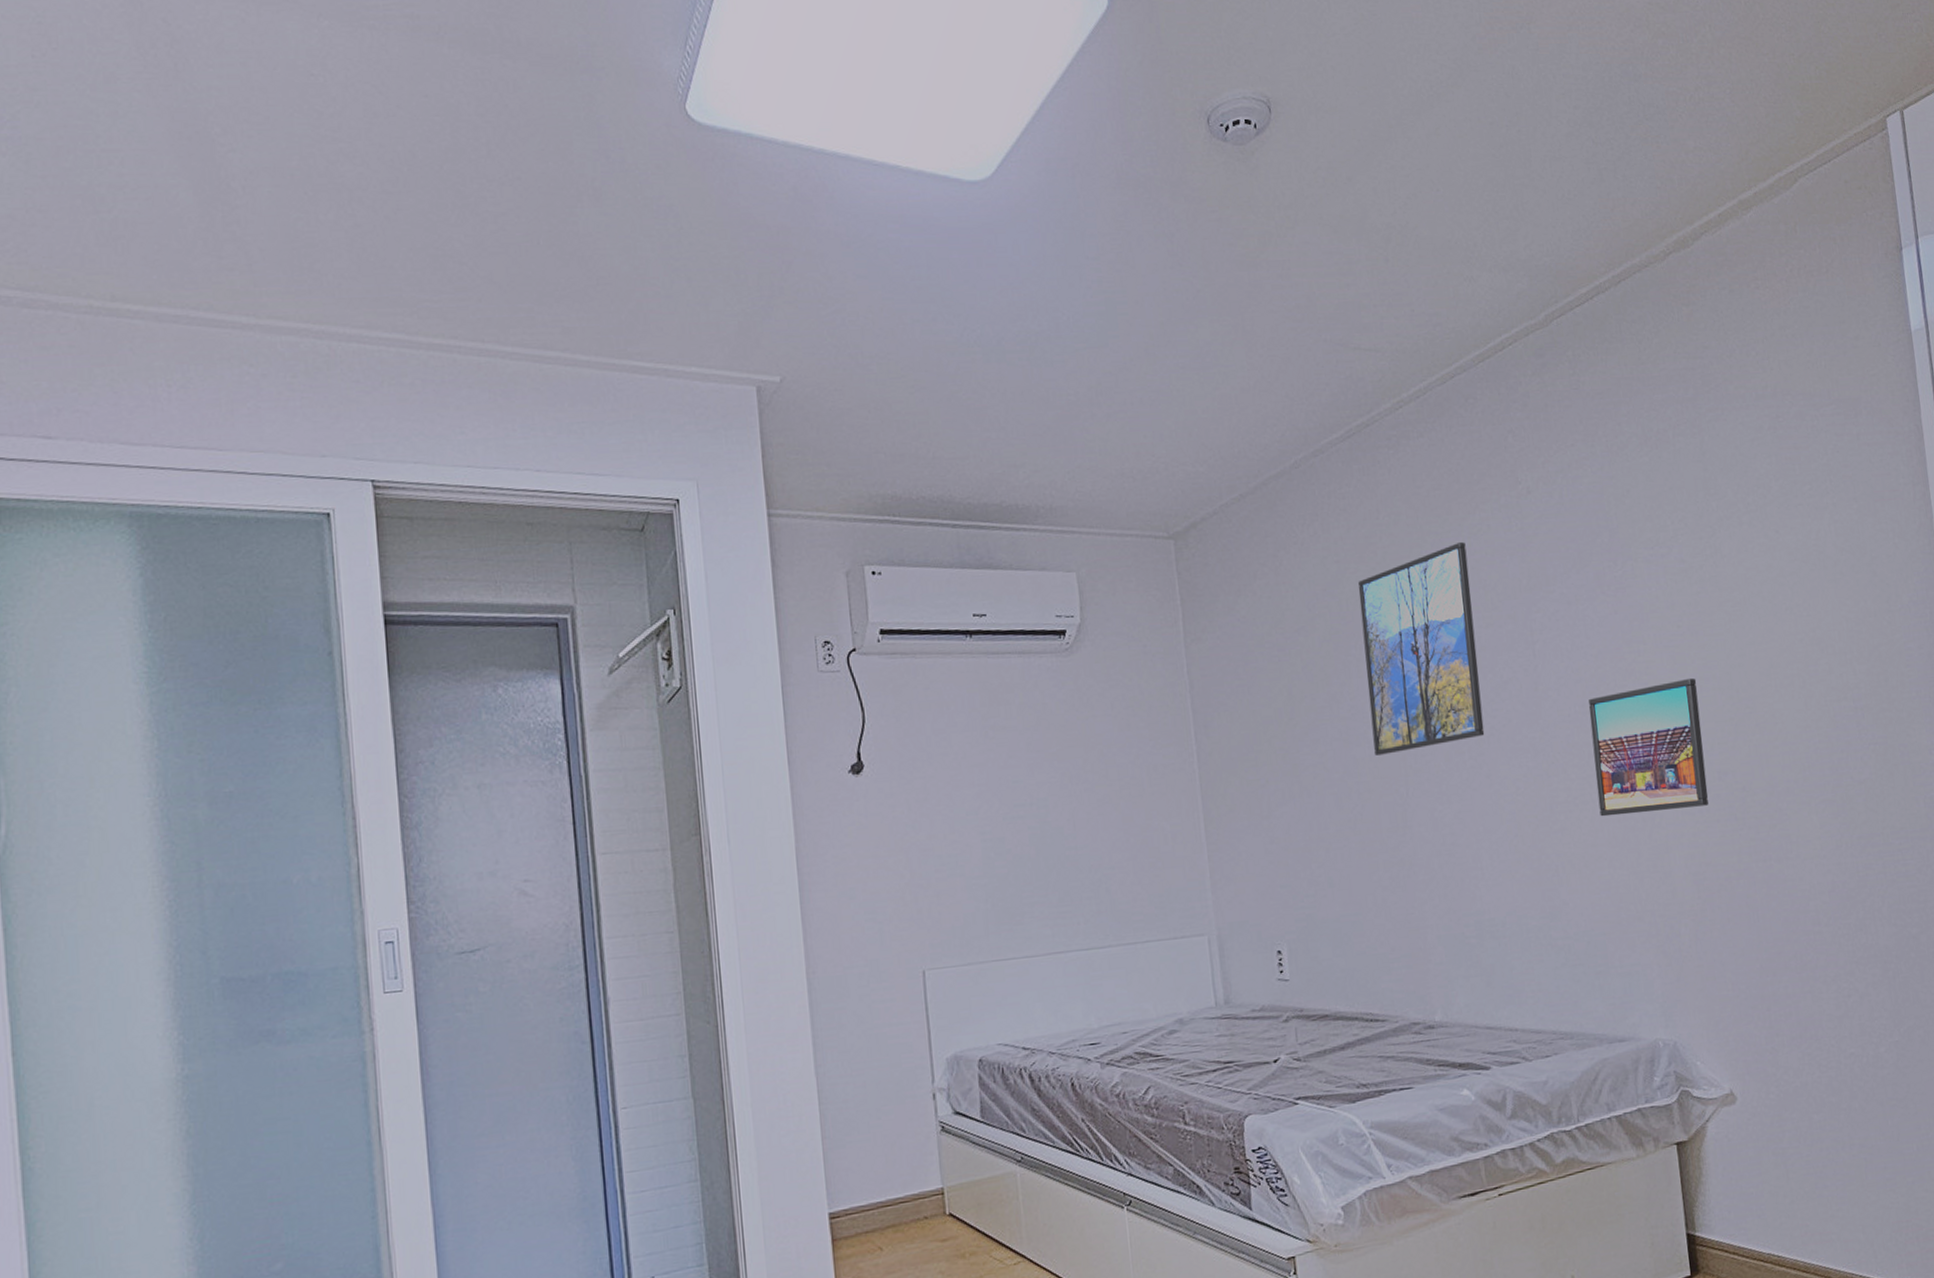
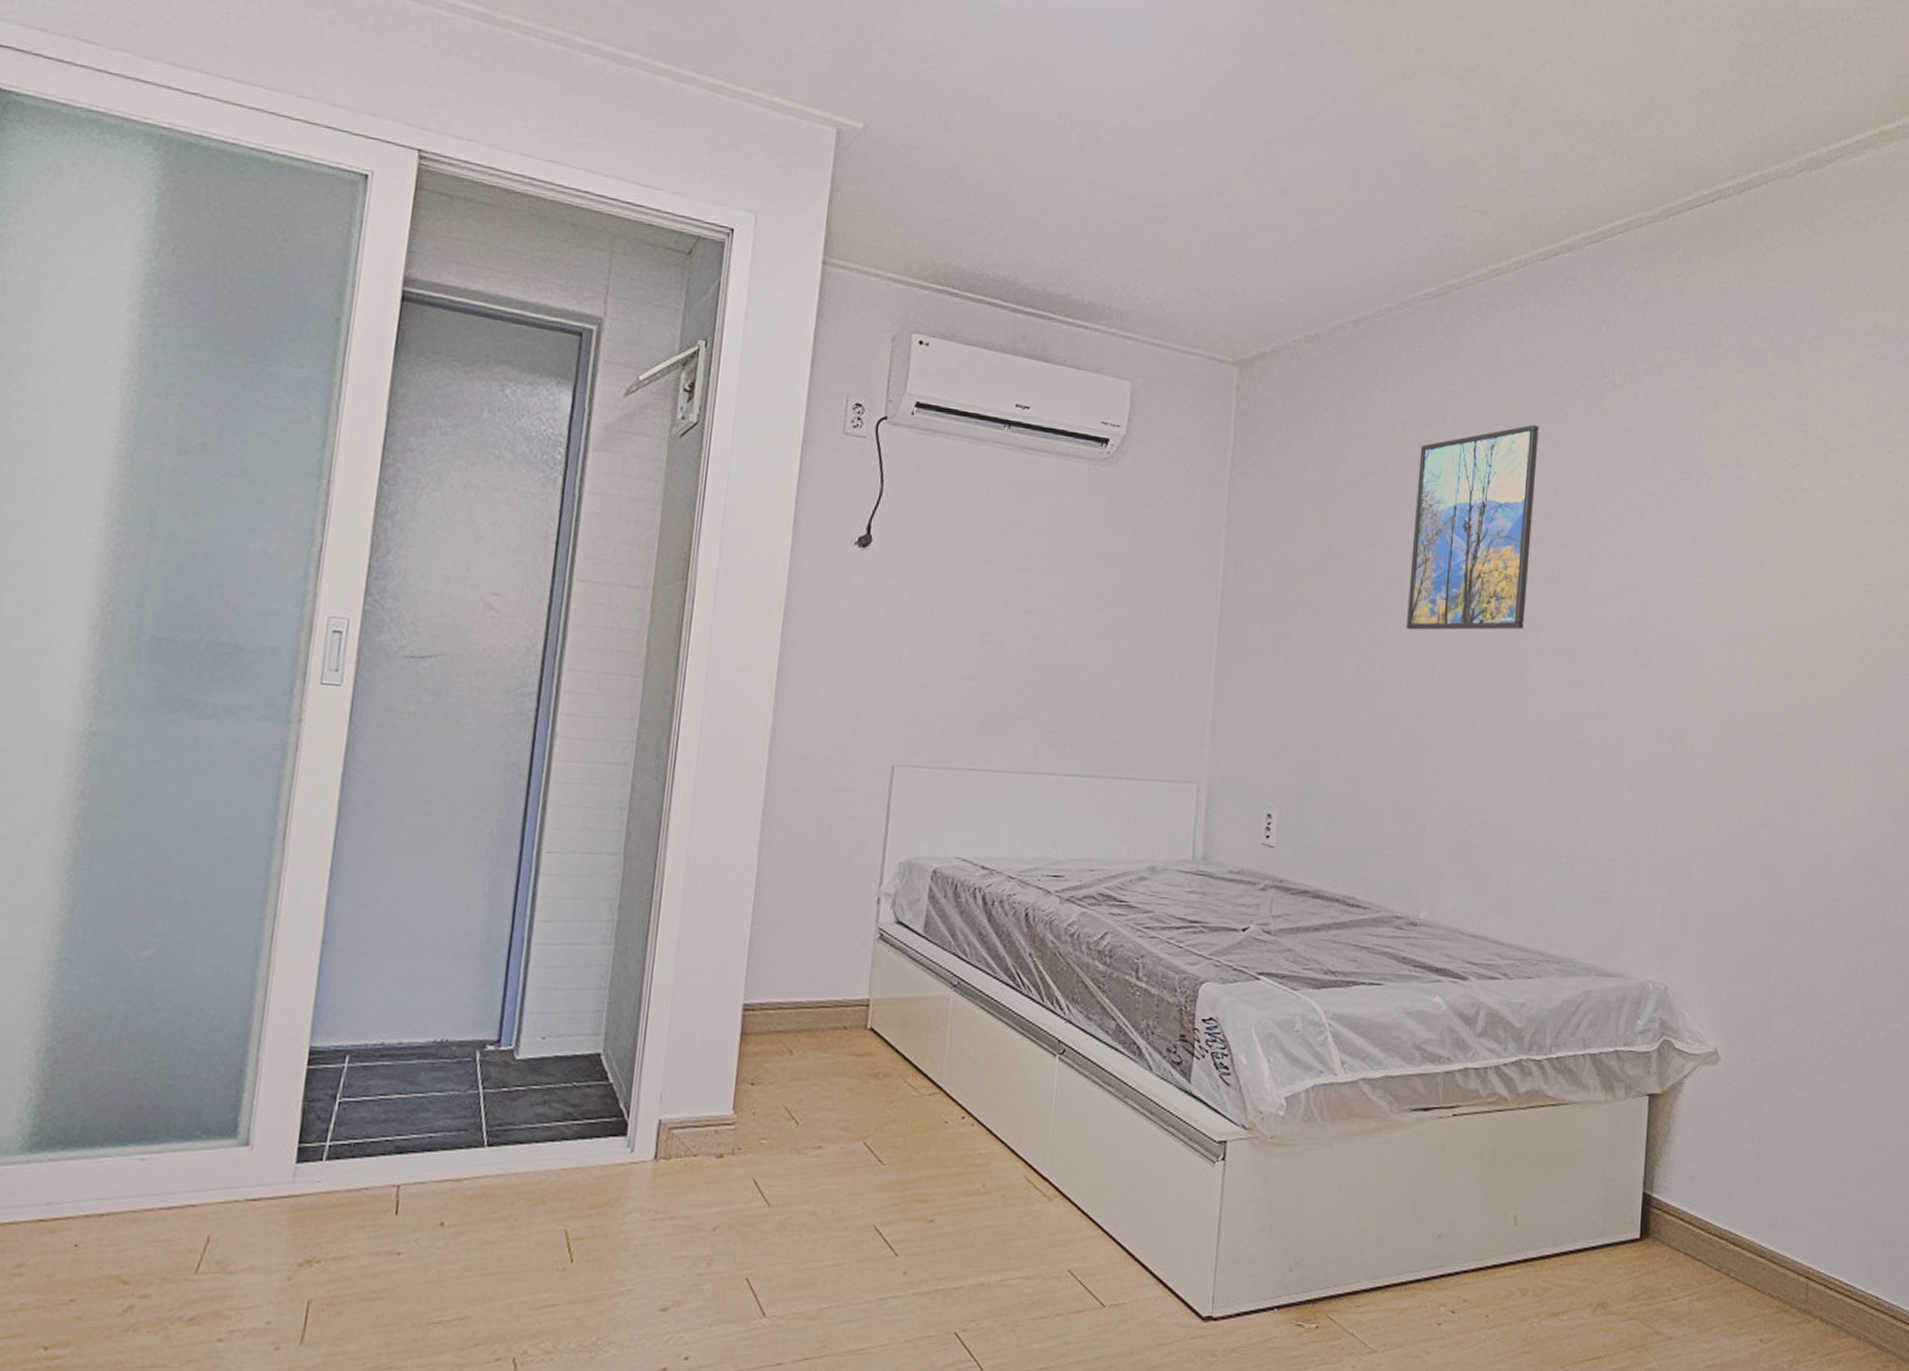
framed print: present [1588,677,1709,817] -> none [1629,609,1753,745]

